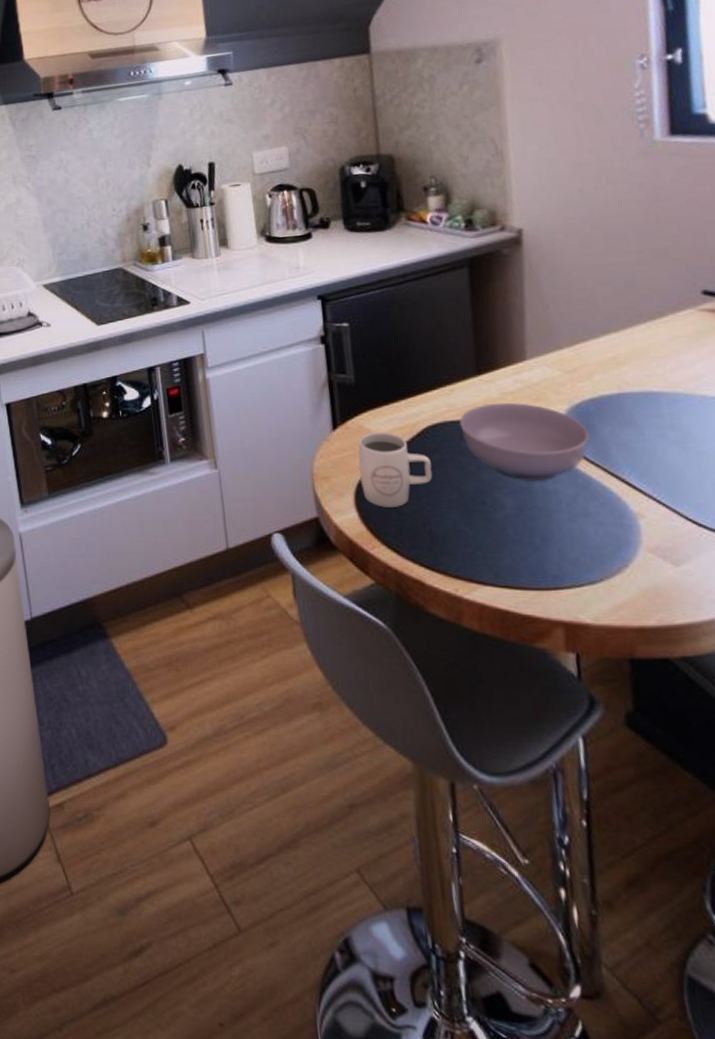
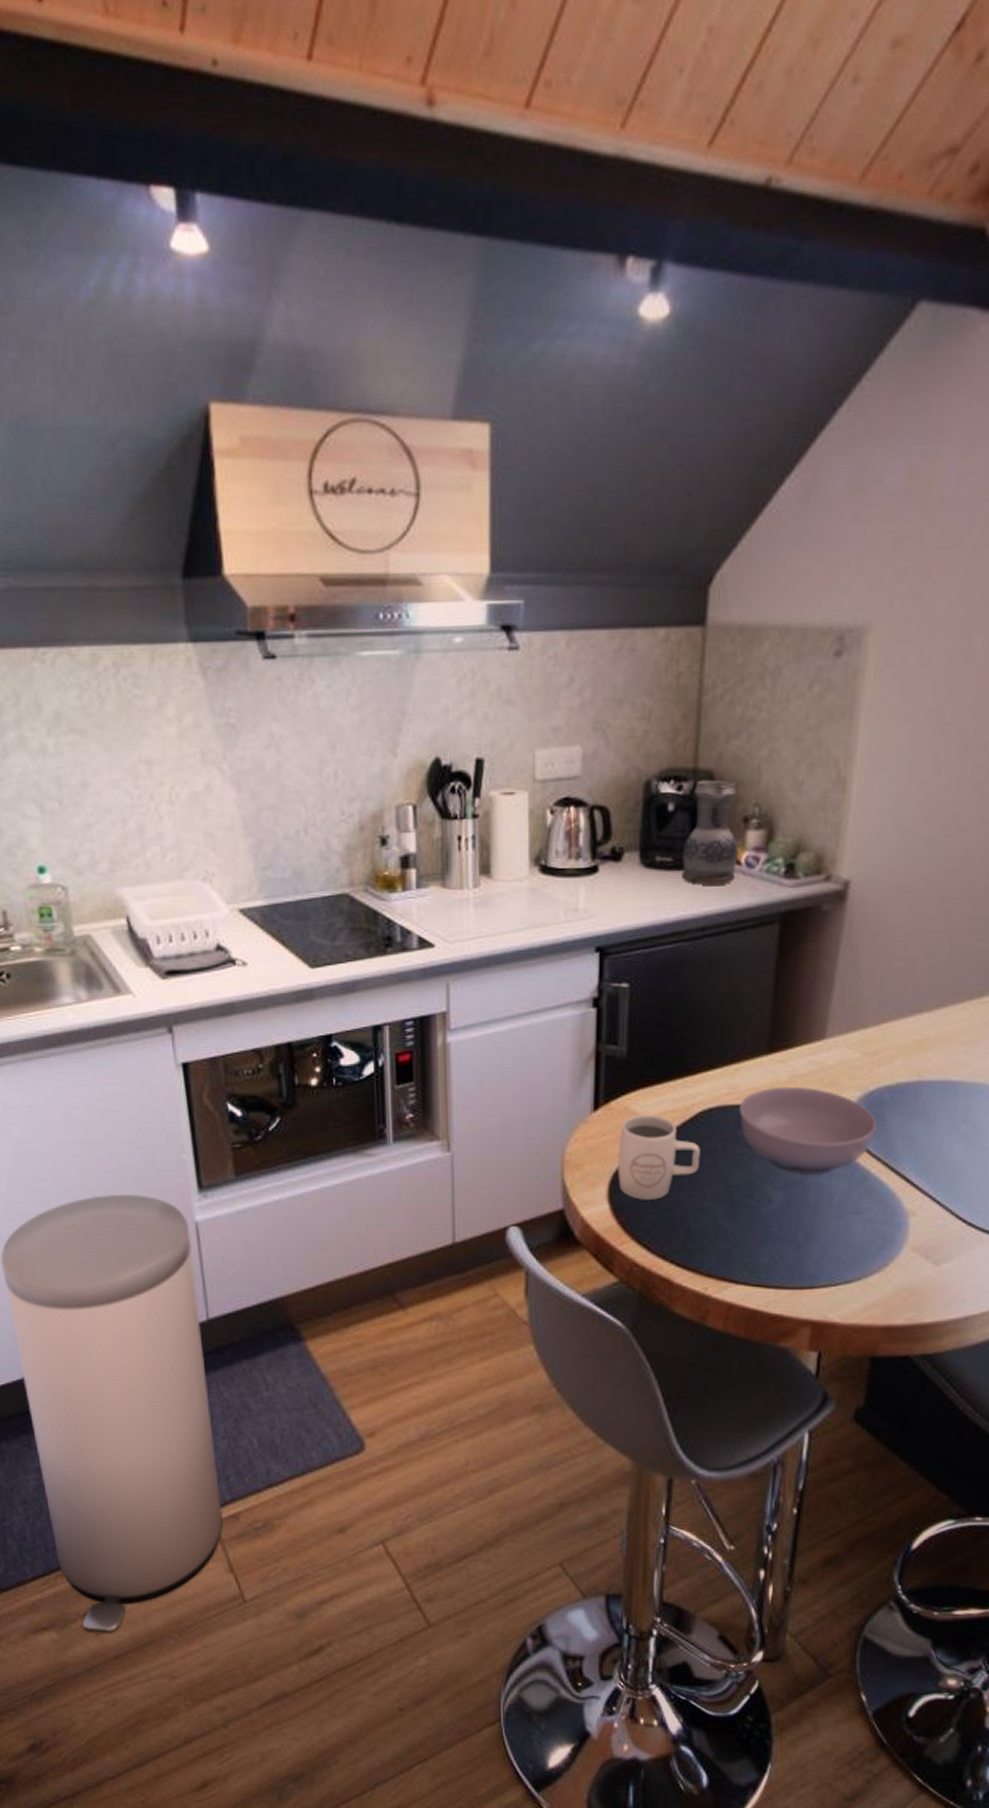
ceramic jug: none [377,161,425,242] -> present [682,779,738,886]

